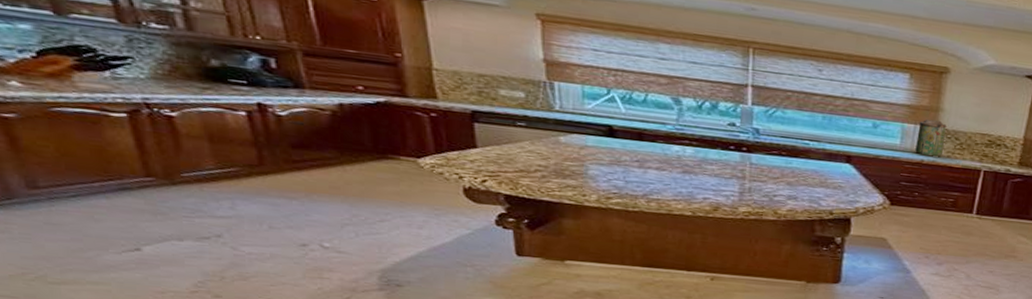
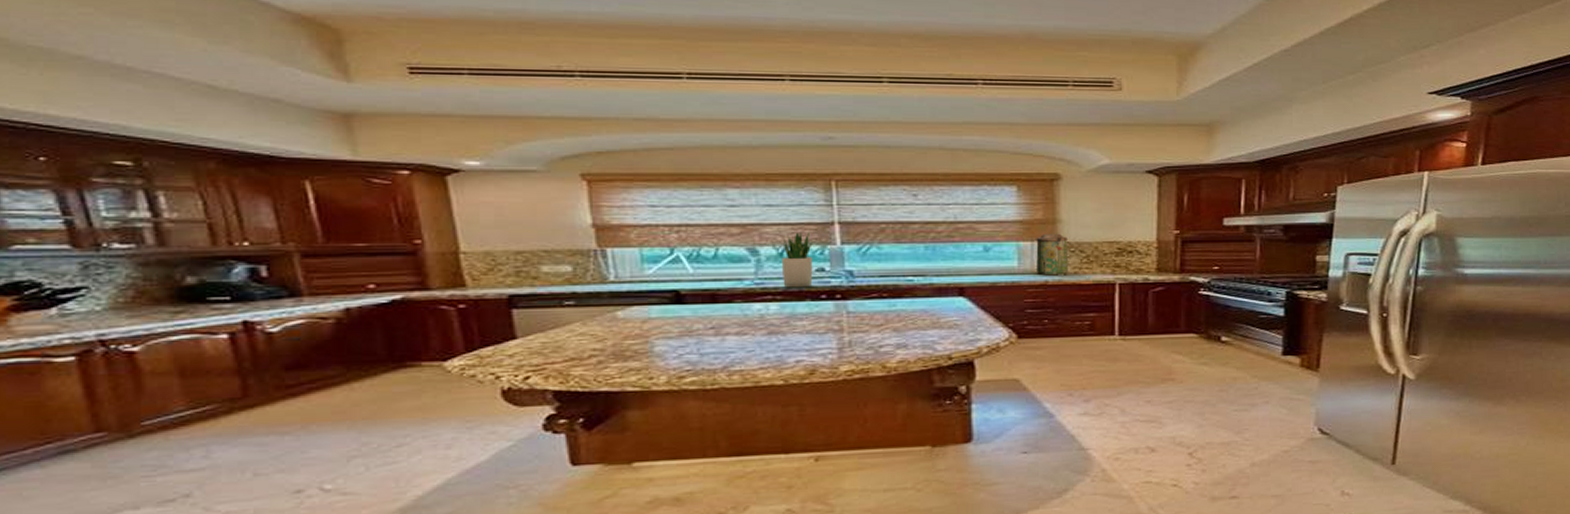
planter: none [699,88,728,138] -> present [782,230,813,288]

